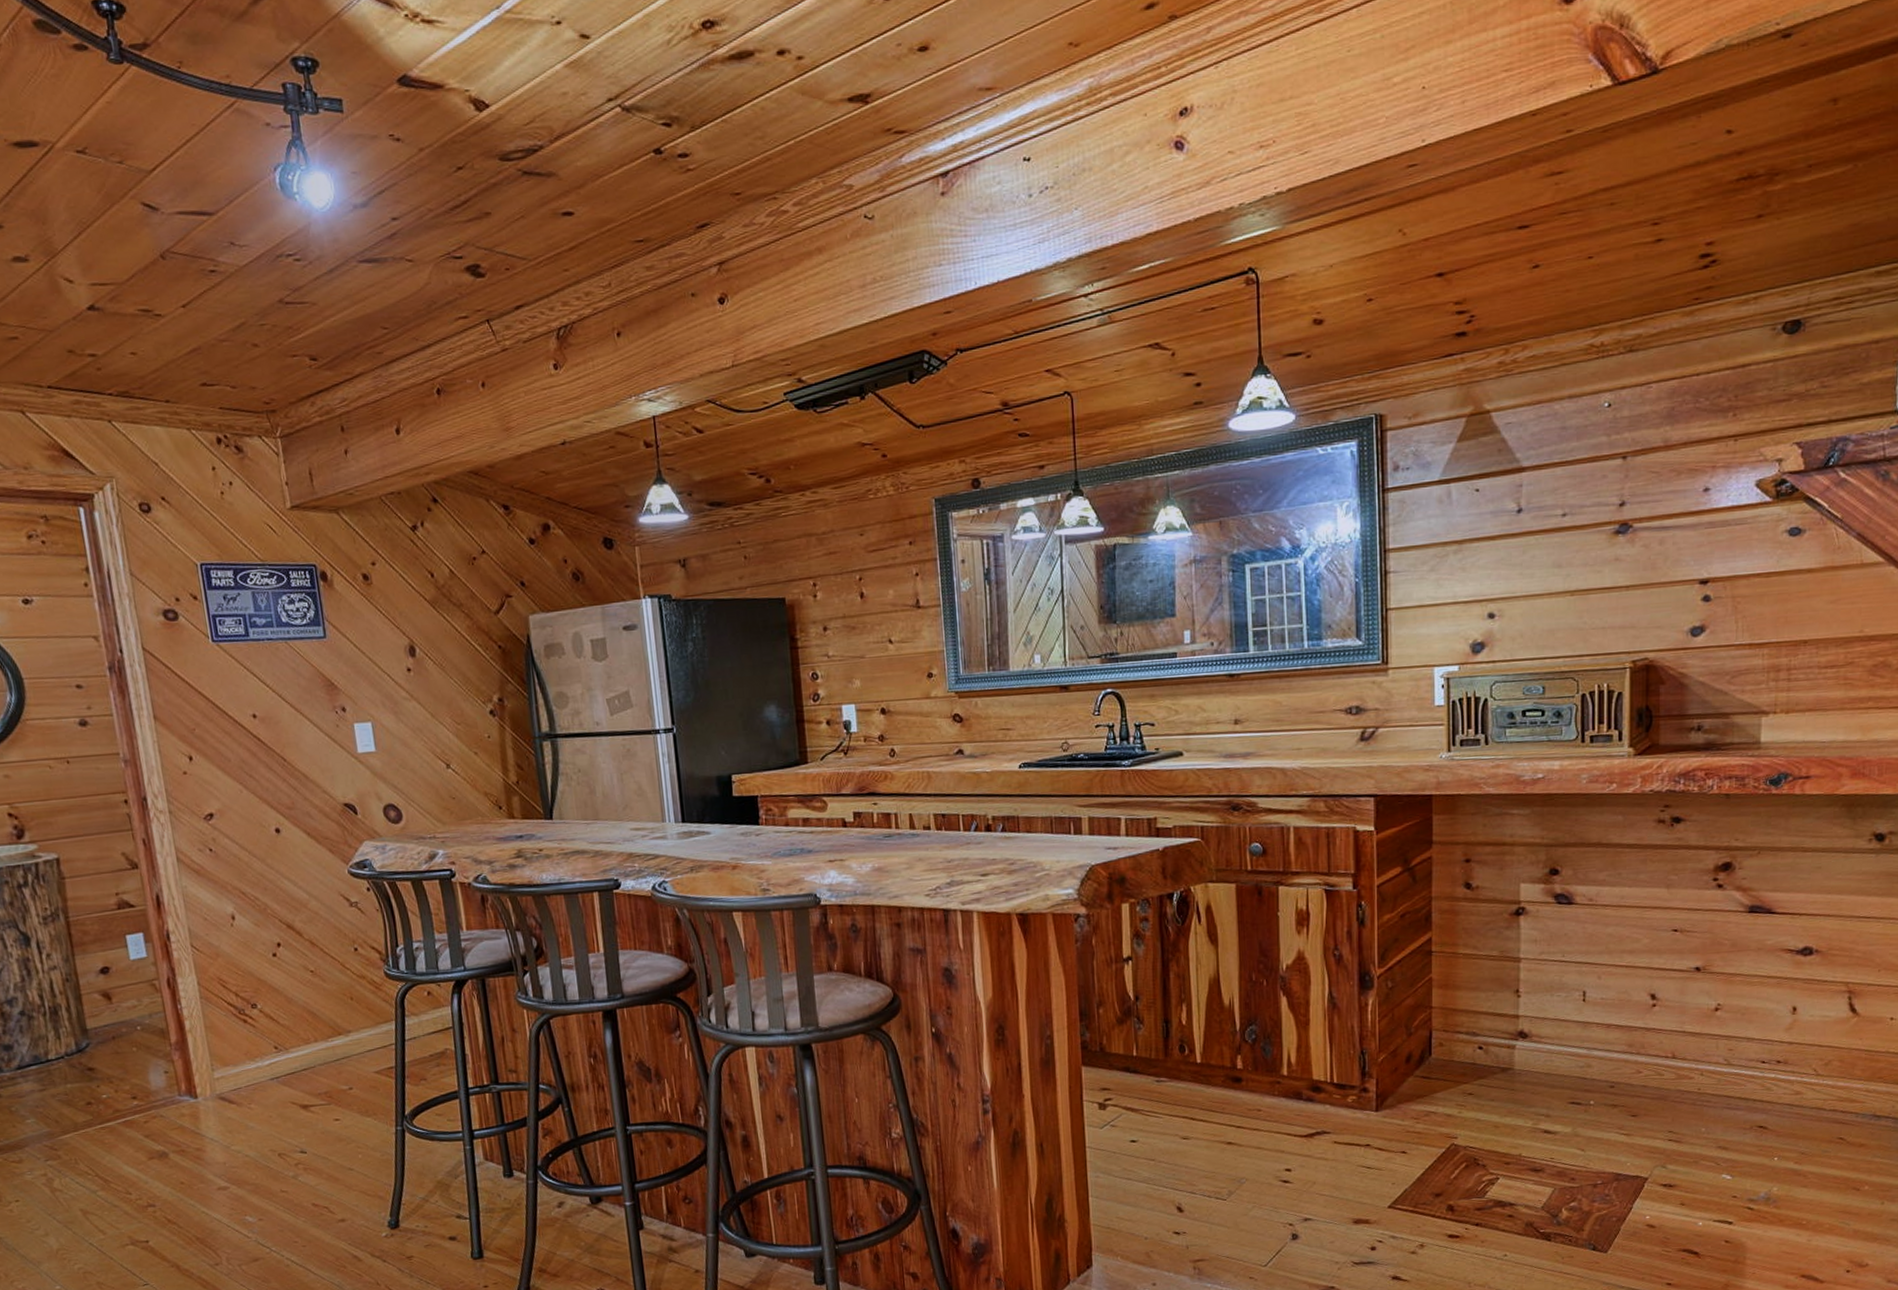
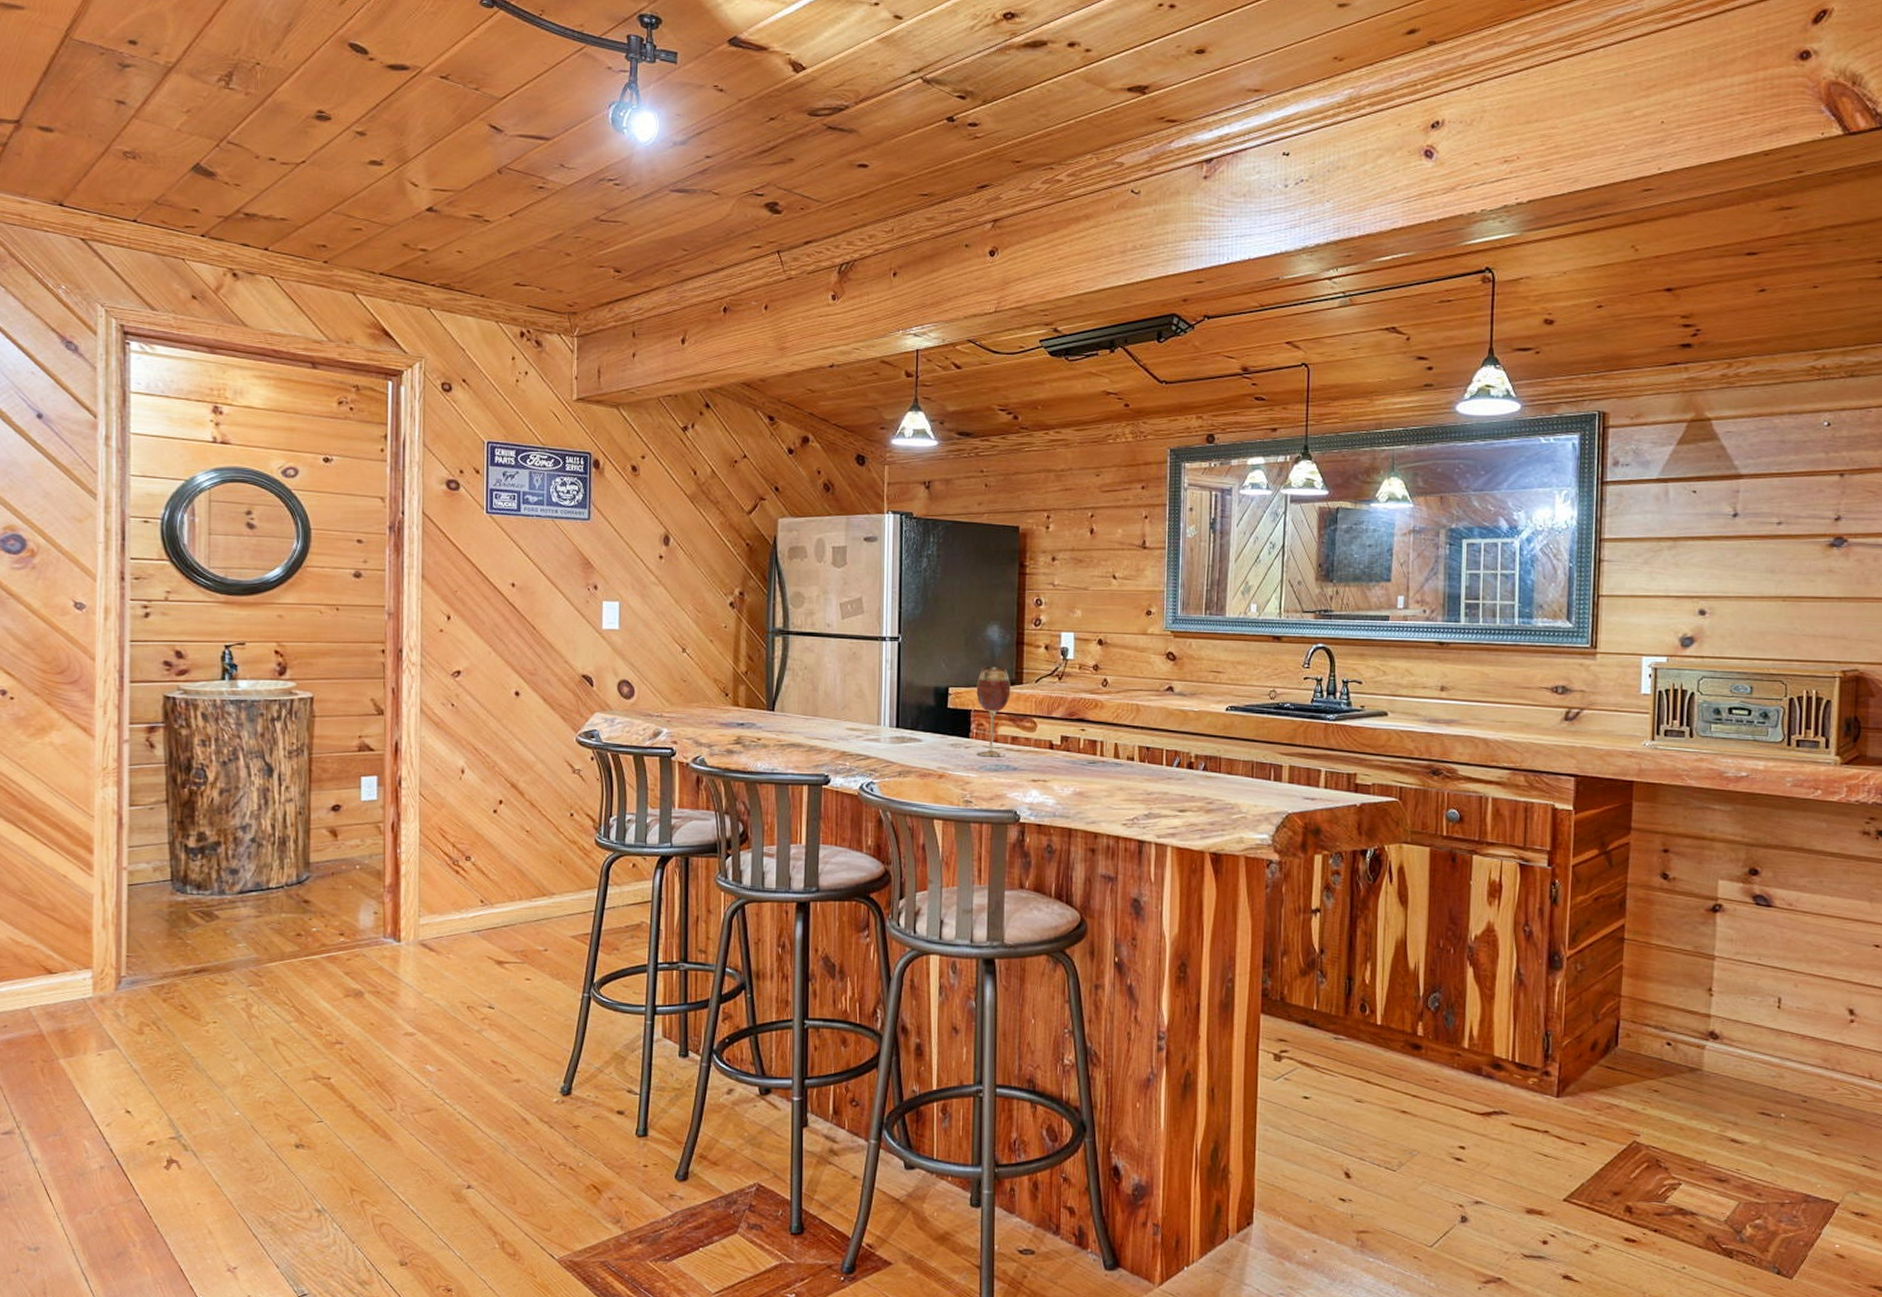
wineglass: none [760,747,798,843] -> present [976,666,1011,757]

